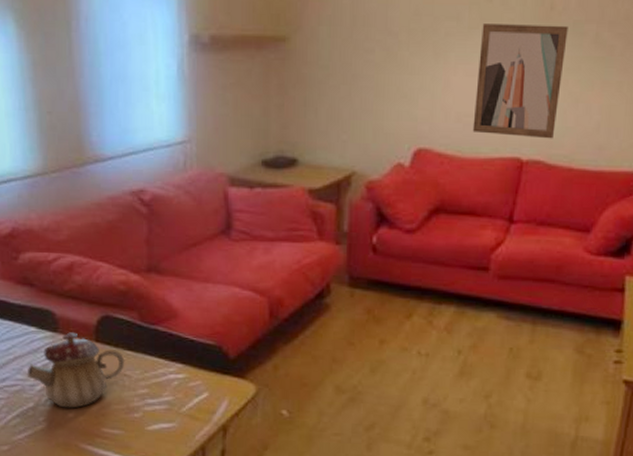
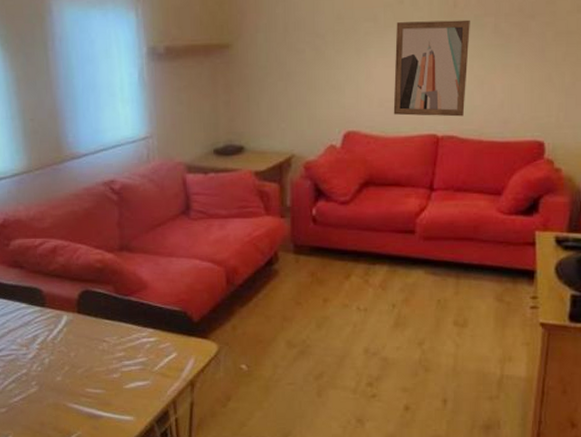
teapot: present [27,332,125,409] -> none [20,306,104,373]

